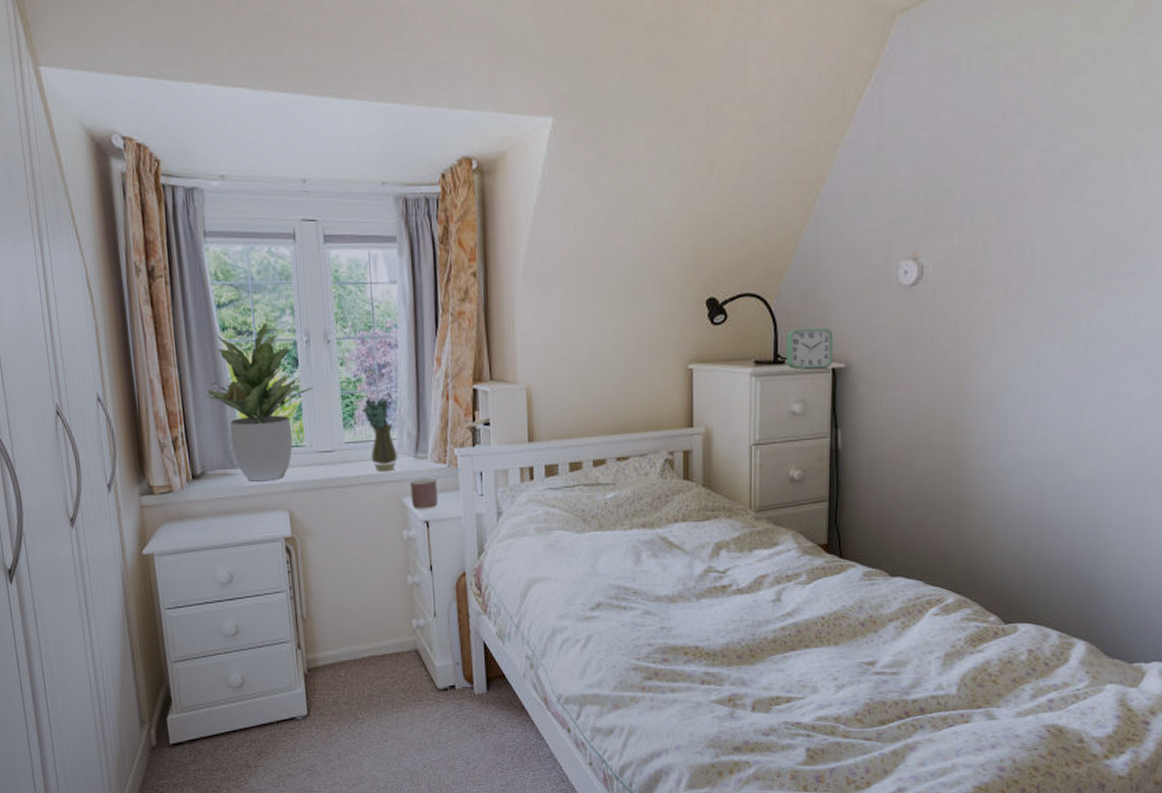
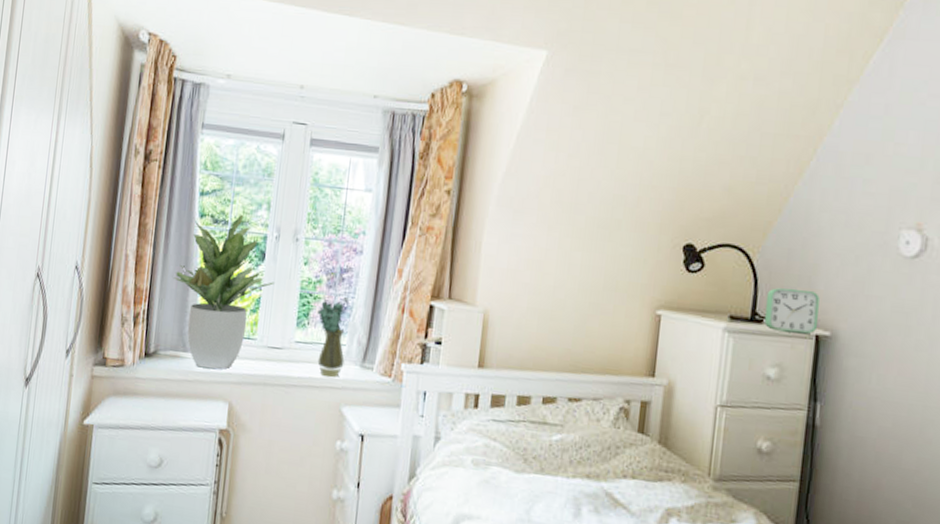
mug: present [409,477,438,511] -> none [350,389,379,424]

